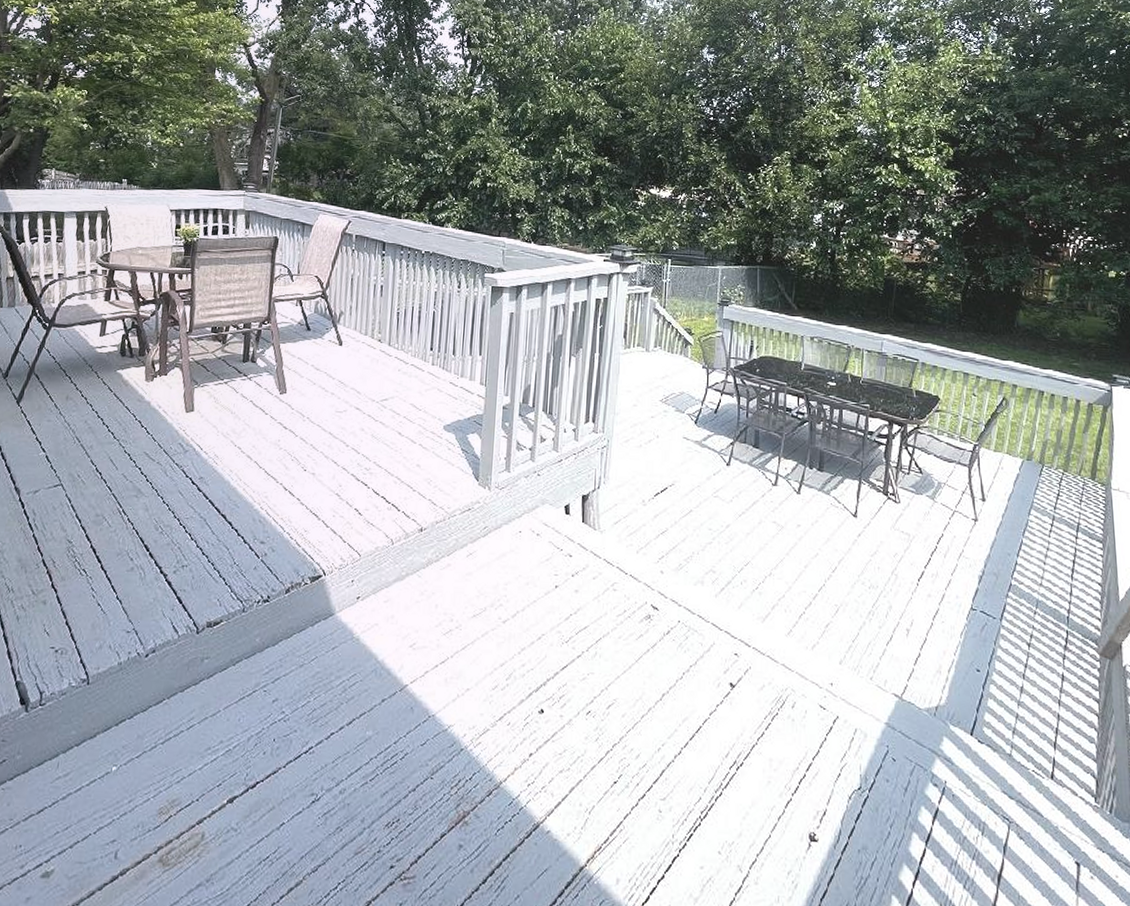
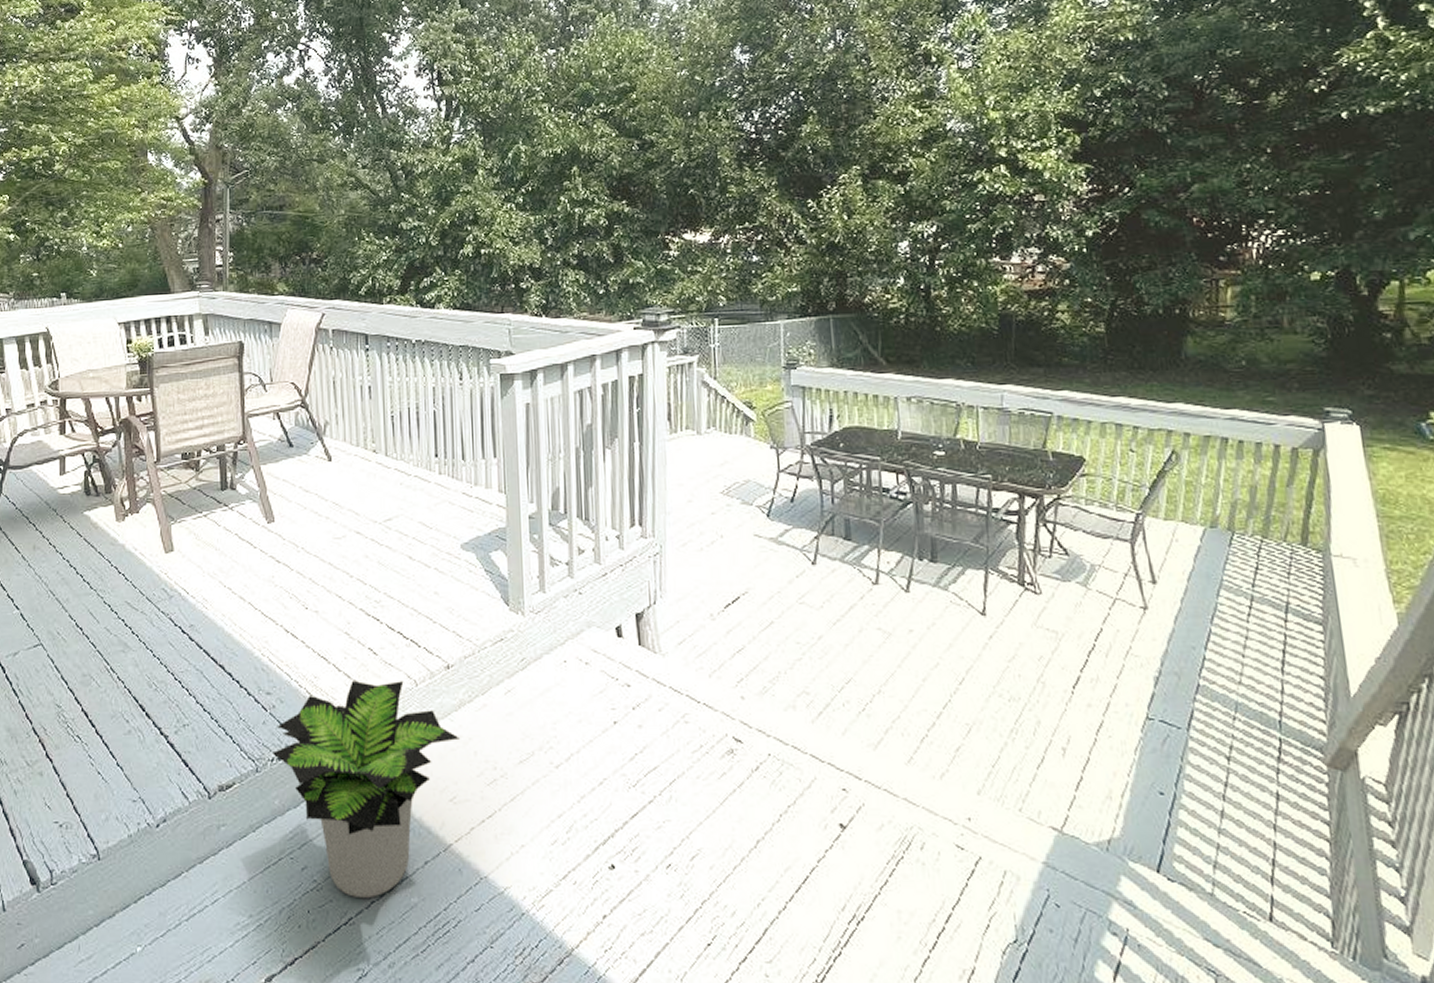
potted plant: none [259,535,426,731] -> present [273,680,461,899]

